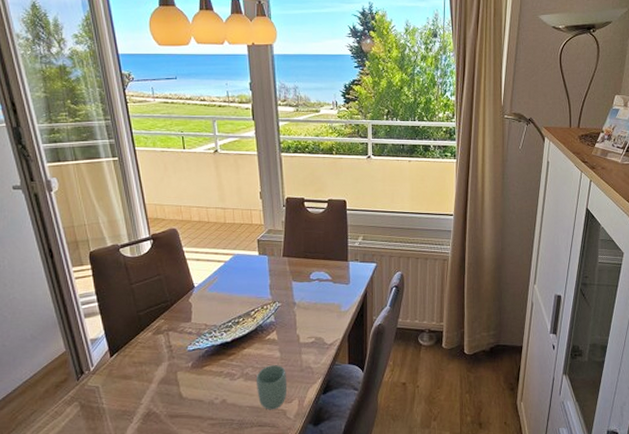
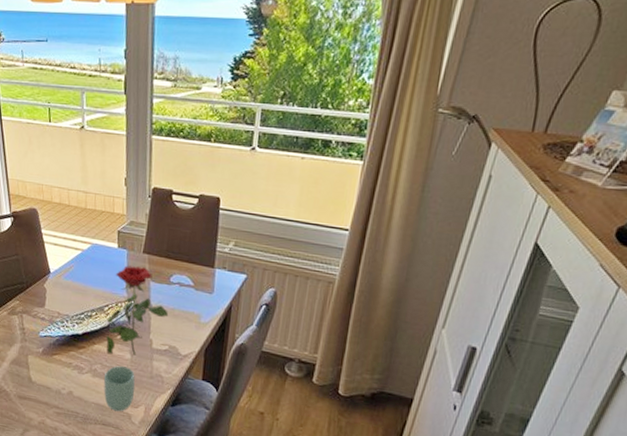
flower: none [254,269,312,356] -> present [106,266,169,356]

